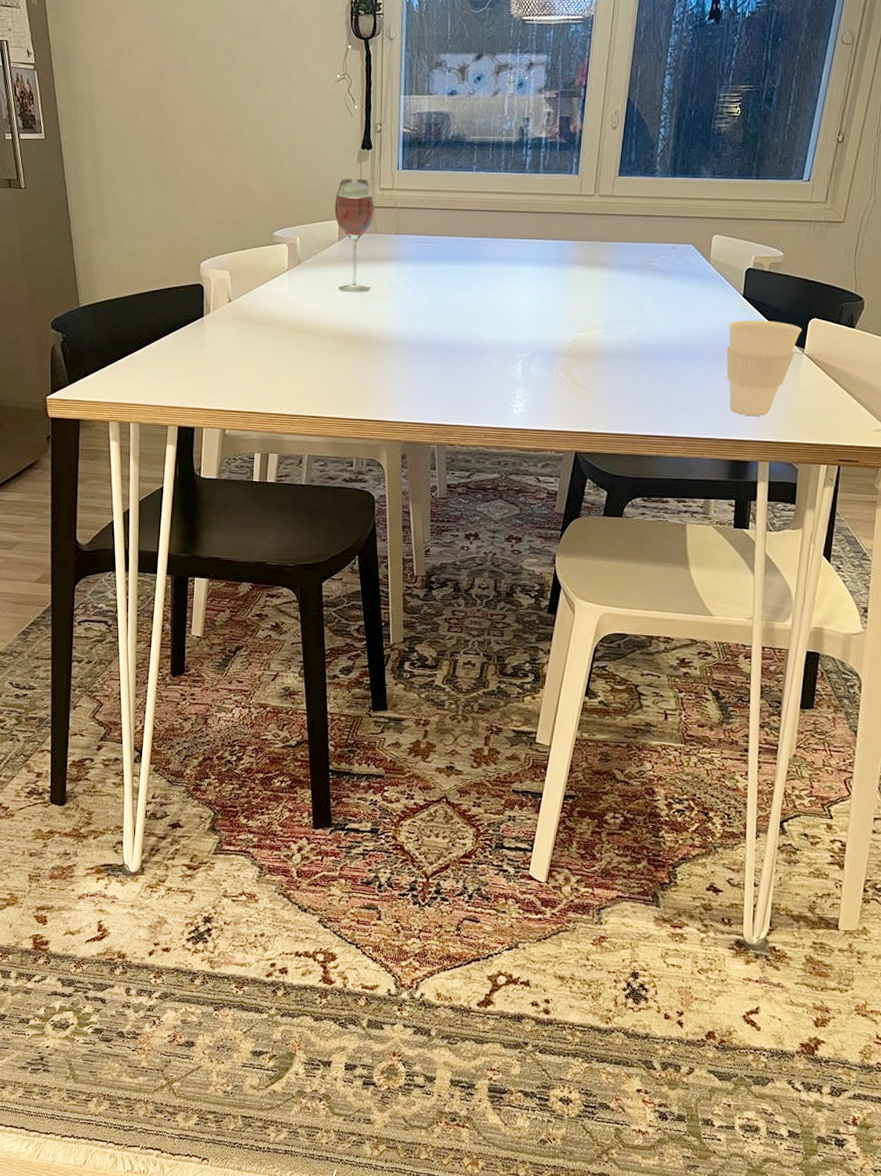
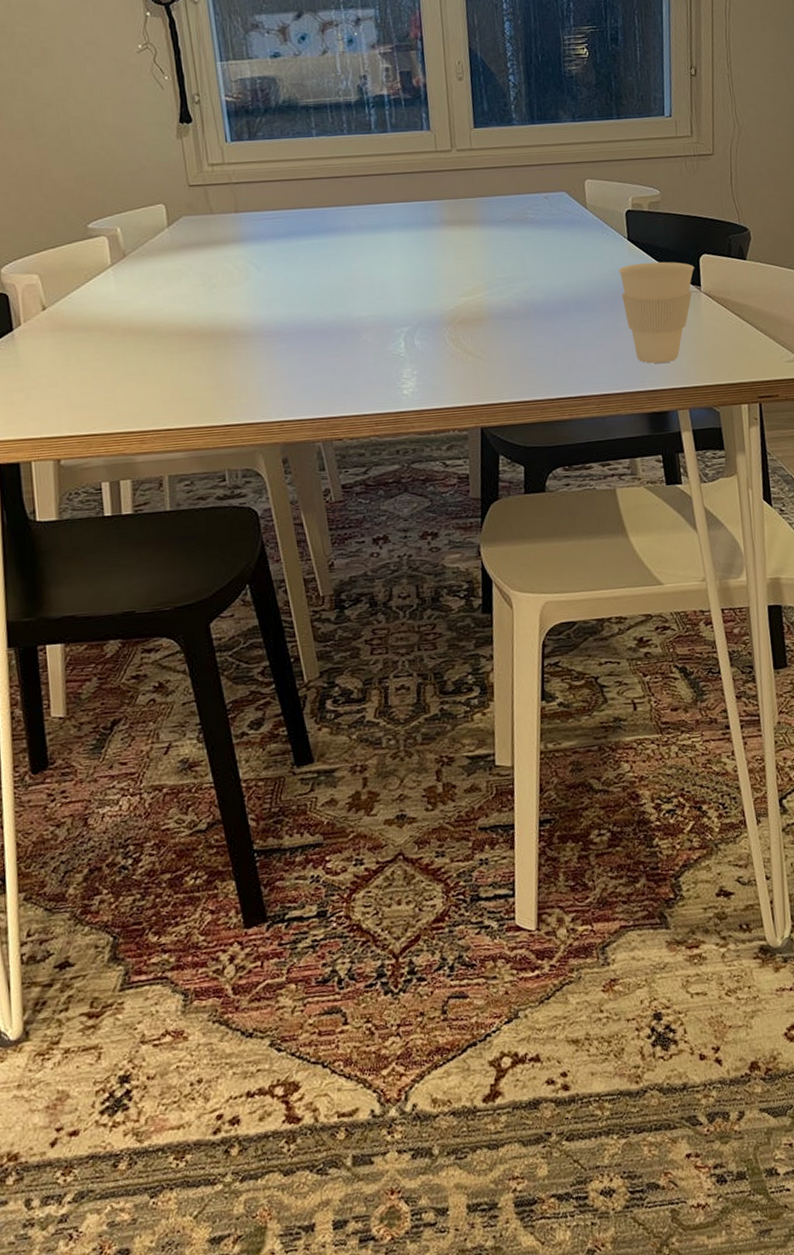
wineglass: present [334,179,375,293] -> none [157,156,215,284]

